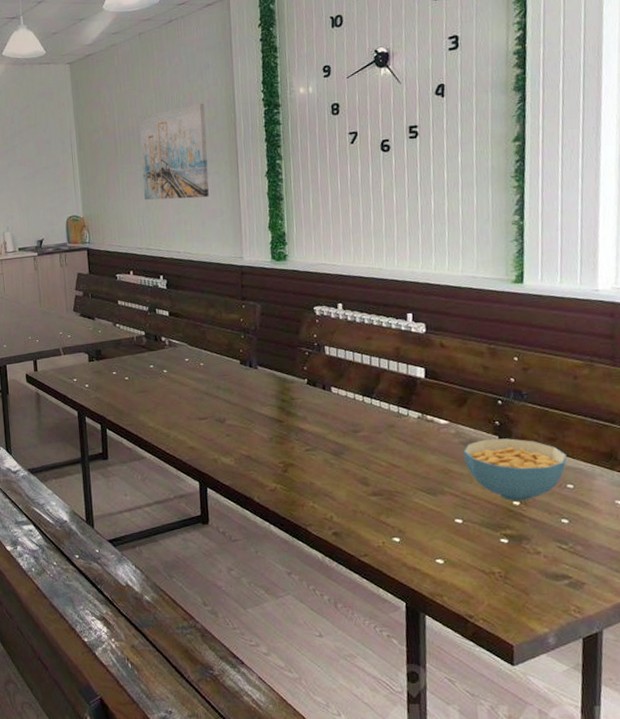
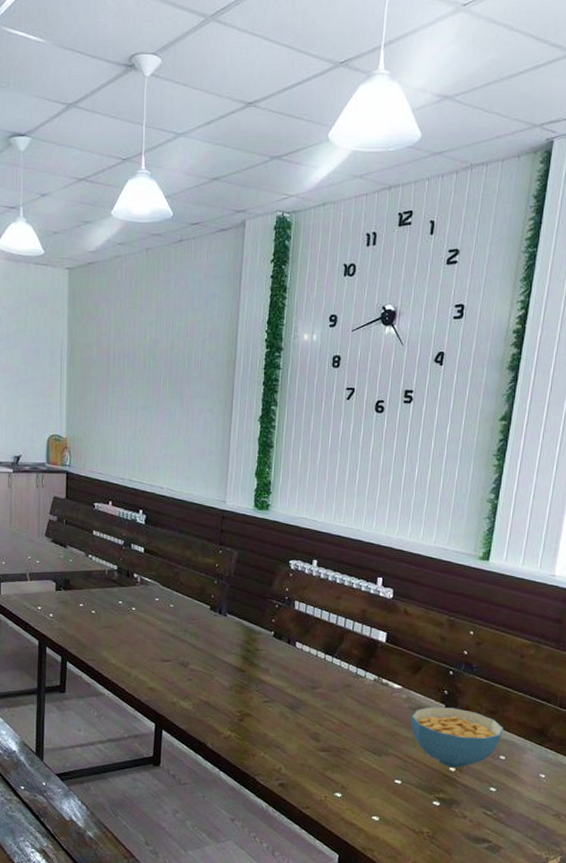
wall art: present [139,103,209,200] -> none [133,334,206,435]

